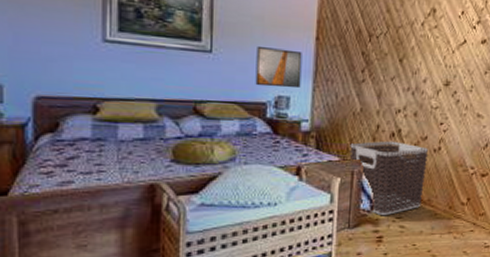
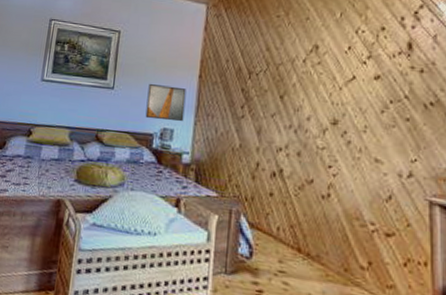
clothes hamper: present [349,140,429,215] -> none [227,179,316,266]

